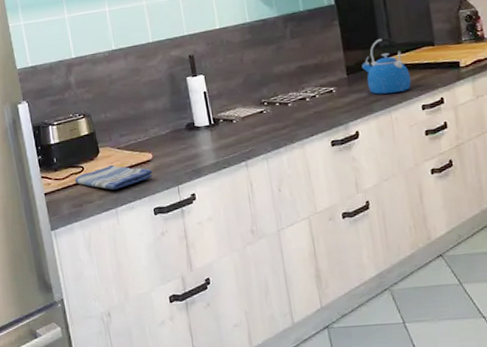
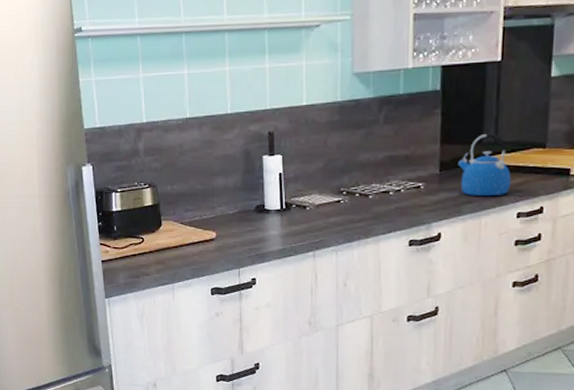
dish towel: present [74,164,153,190] -> none [133,239,215,265]

